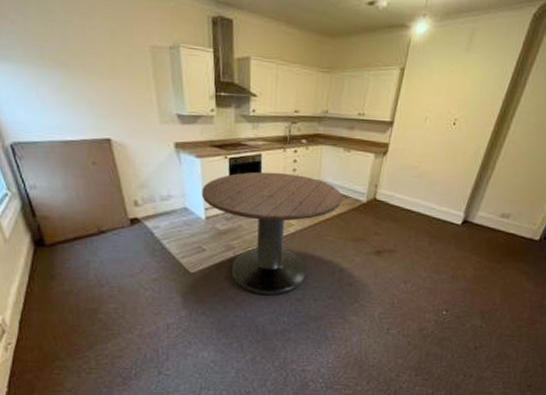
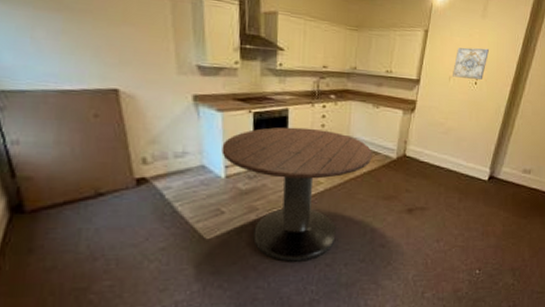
wall art: none [429,85,471,120] -> present [453,47,489,80]

